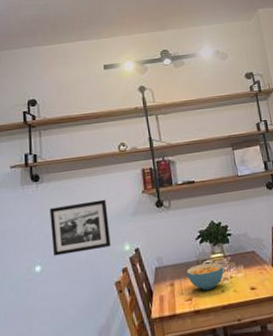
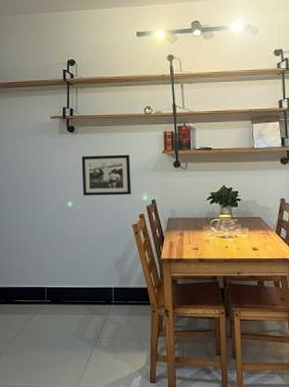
cereal bowl: present [186,262,224,291] -> none [195,222,230,244]

